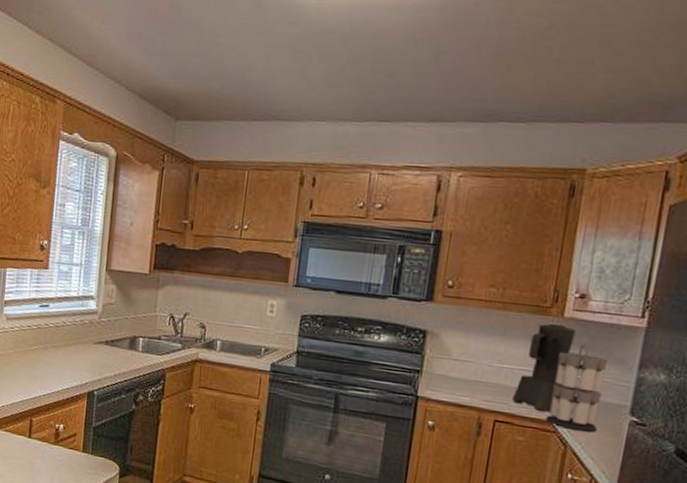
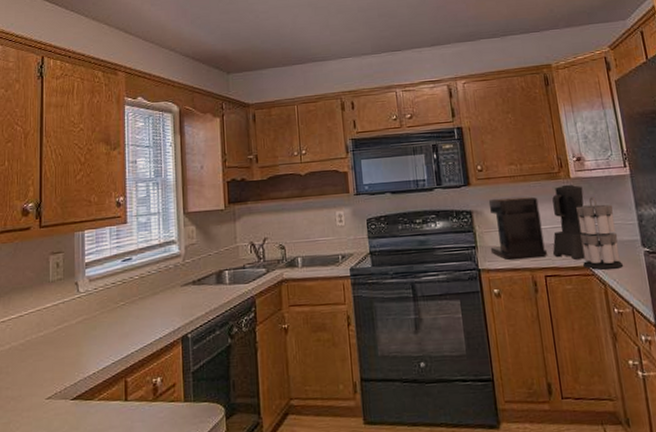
coffee maker: none [436,322,514,400] -> present [488,196,547,260]

